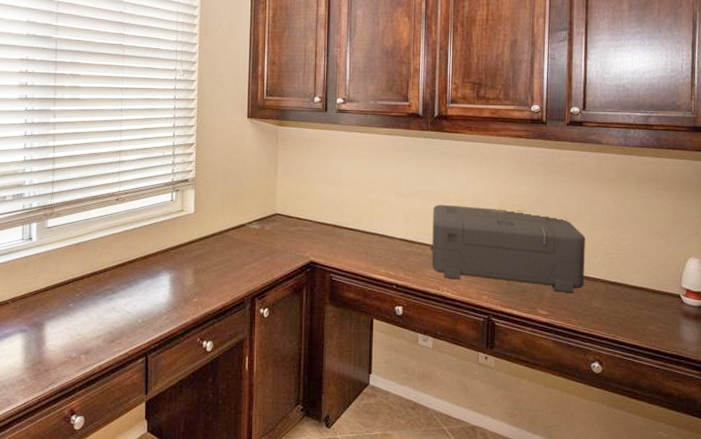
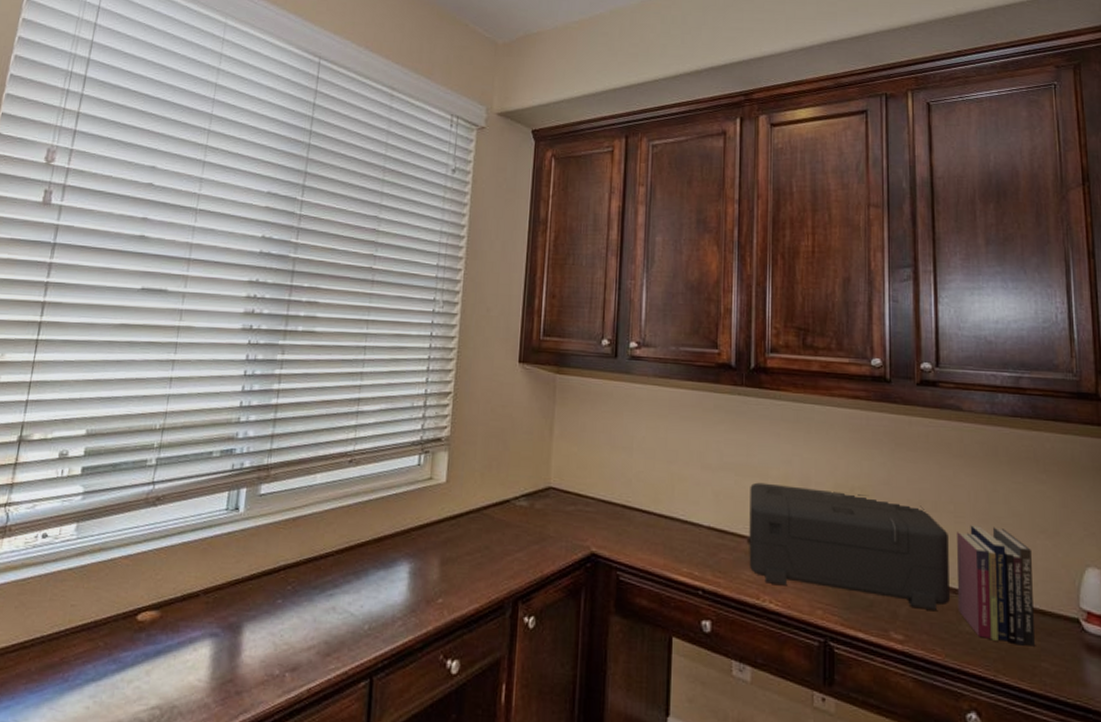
books: none [589,230,649,315] -> present [956,525,1035,646]

